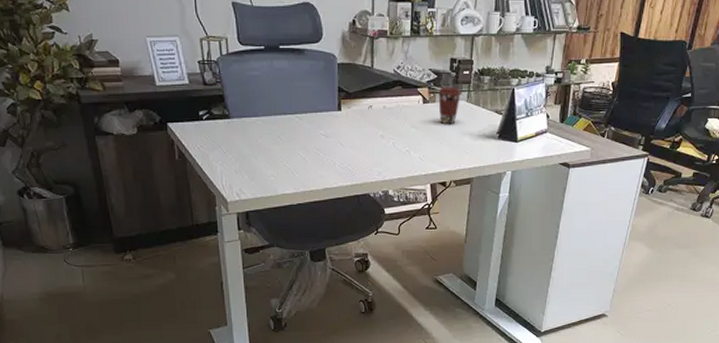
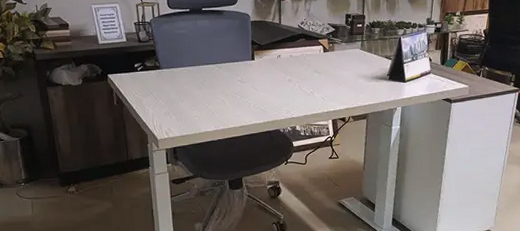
coffee cup: present [438,87,462,125] -> none [336,37,356,69]

